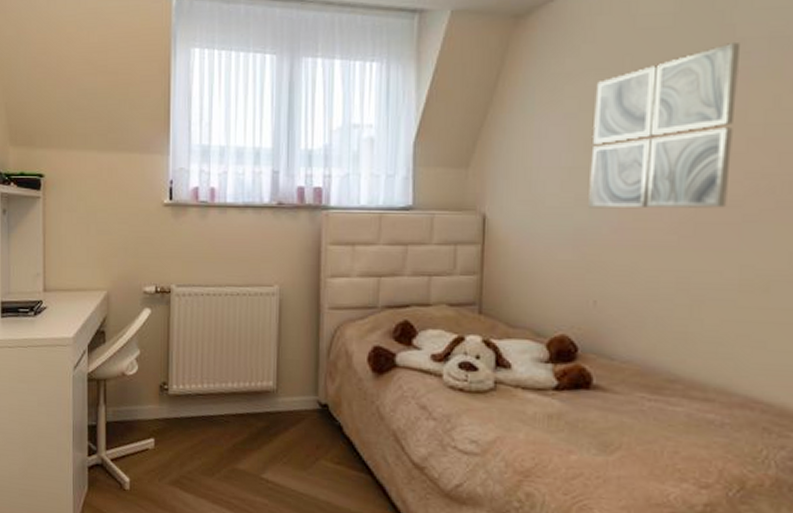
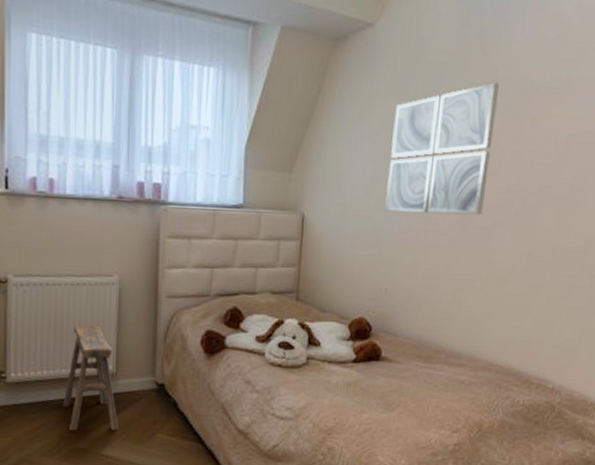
stool: none [223,335,279,453] -> present [63,323,118,431]

